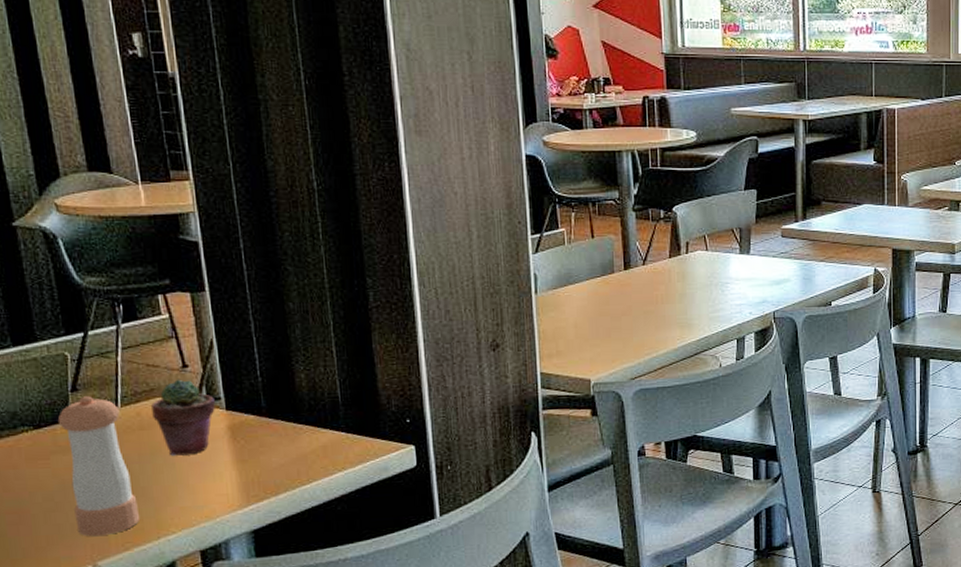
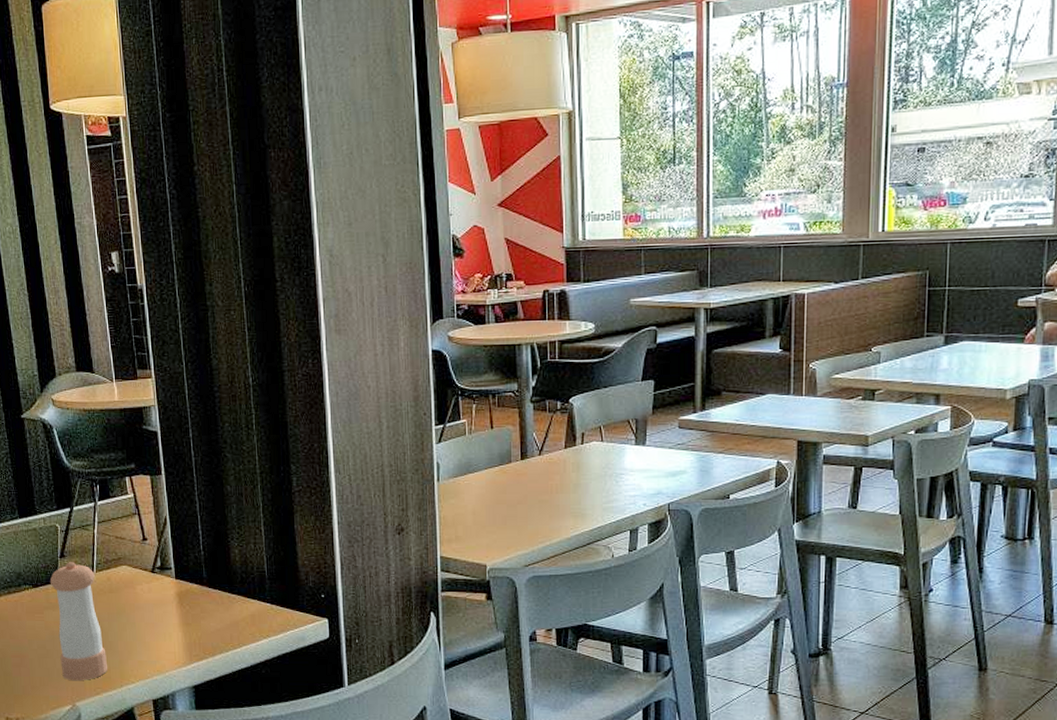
potted succulent: present [151,379,216,456] -> none [119,550,168,616]

